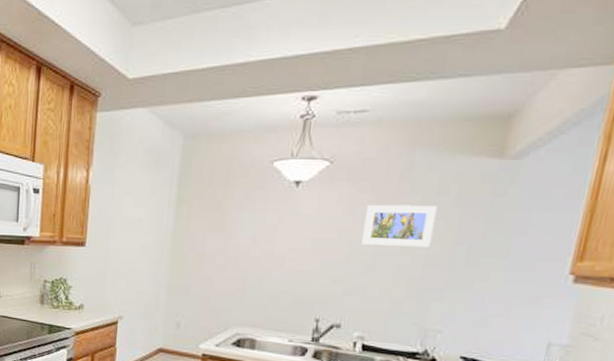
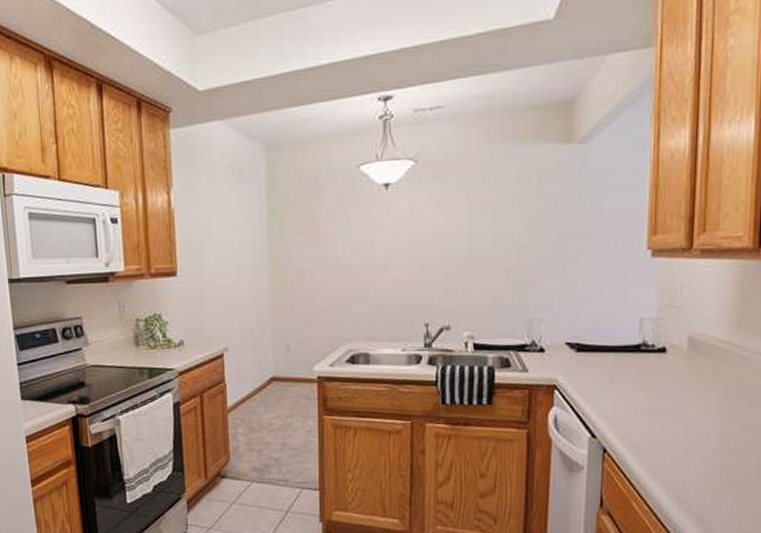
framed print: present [361,204,438,248] -> none [457,196,521,243]

